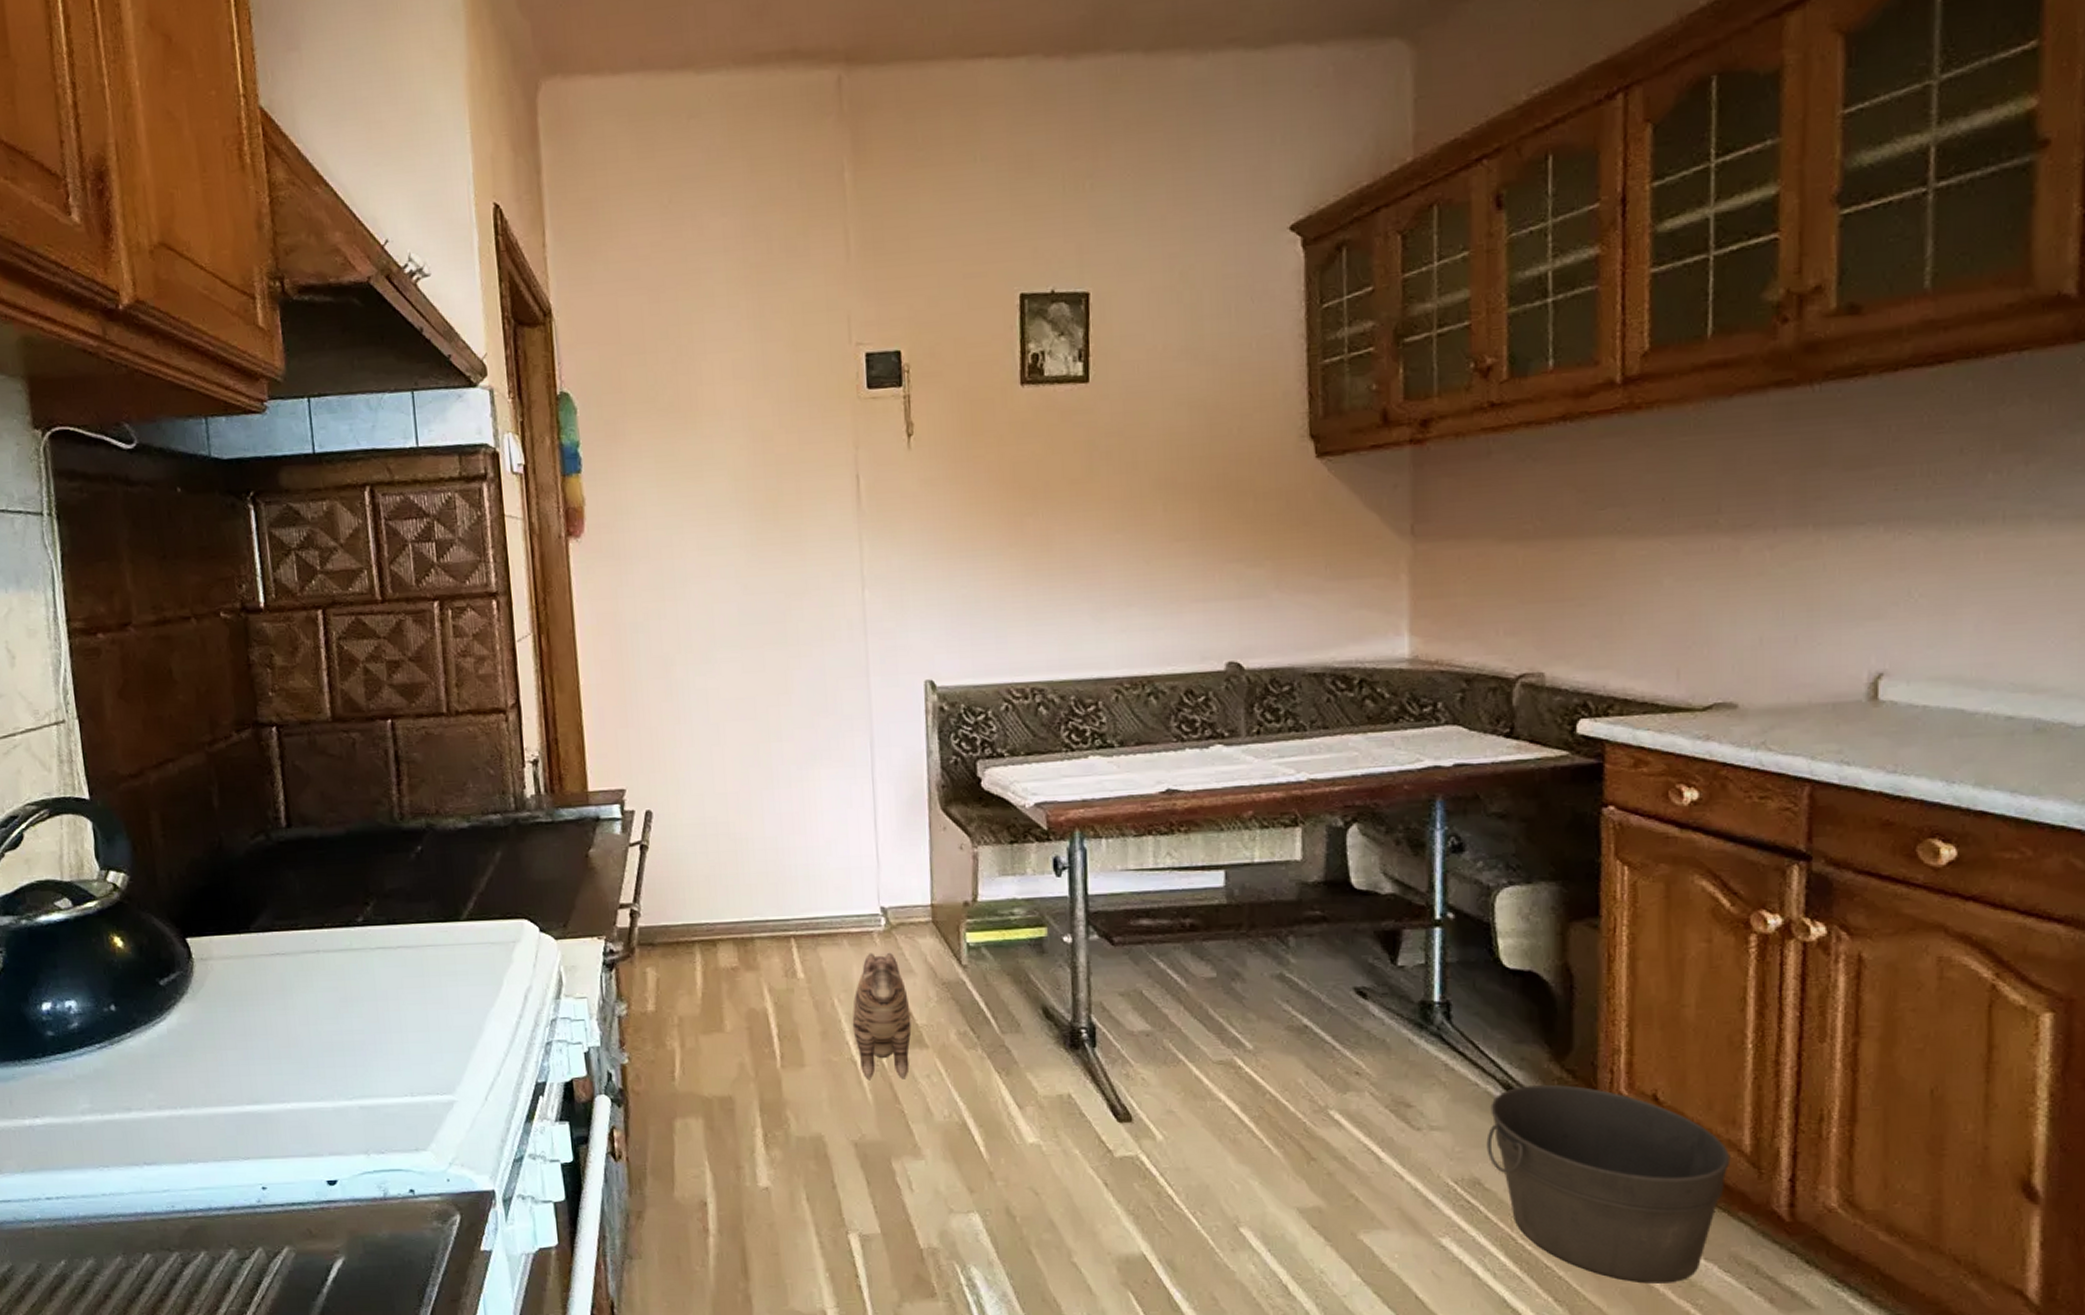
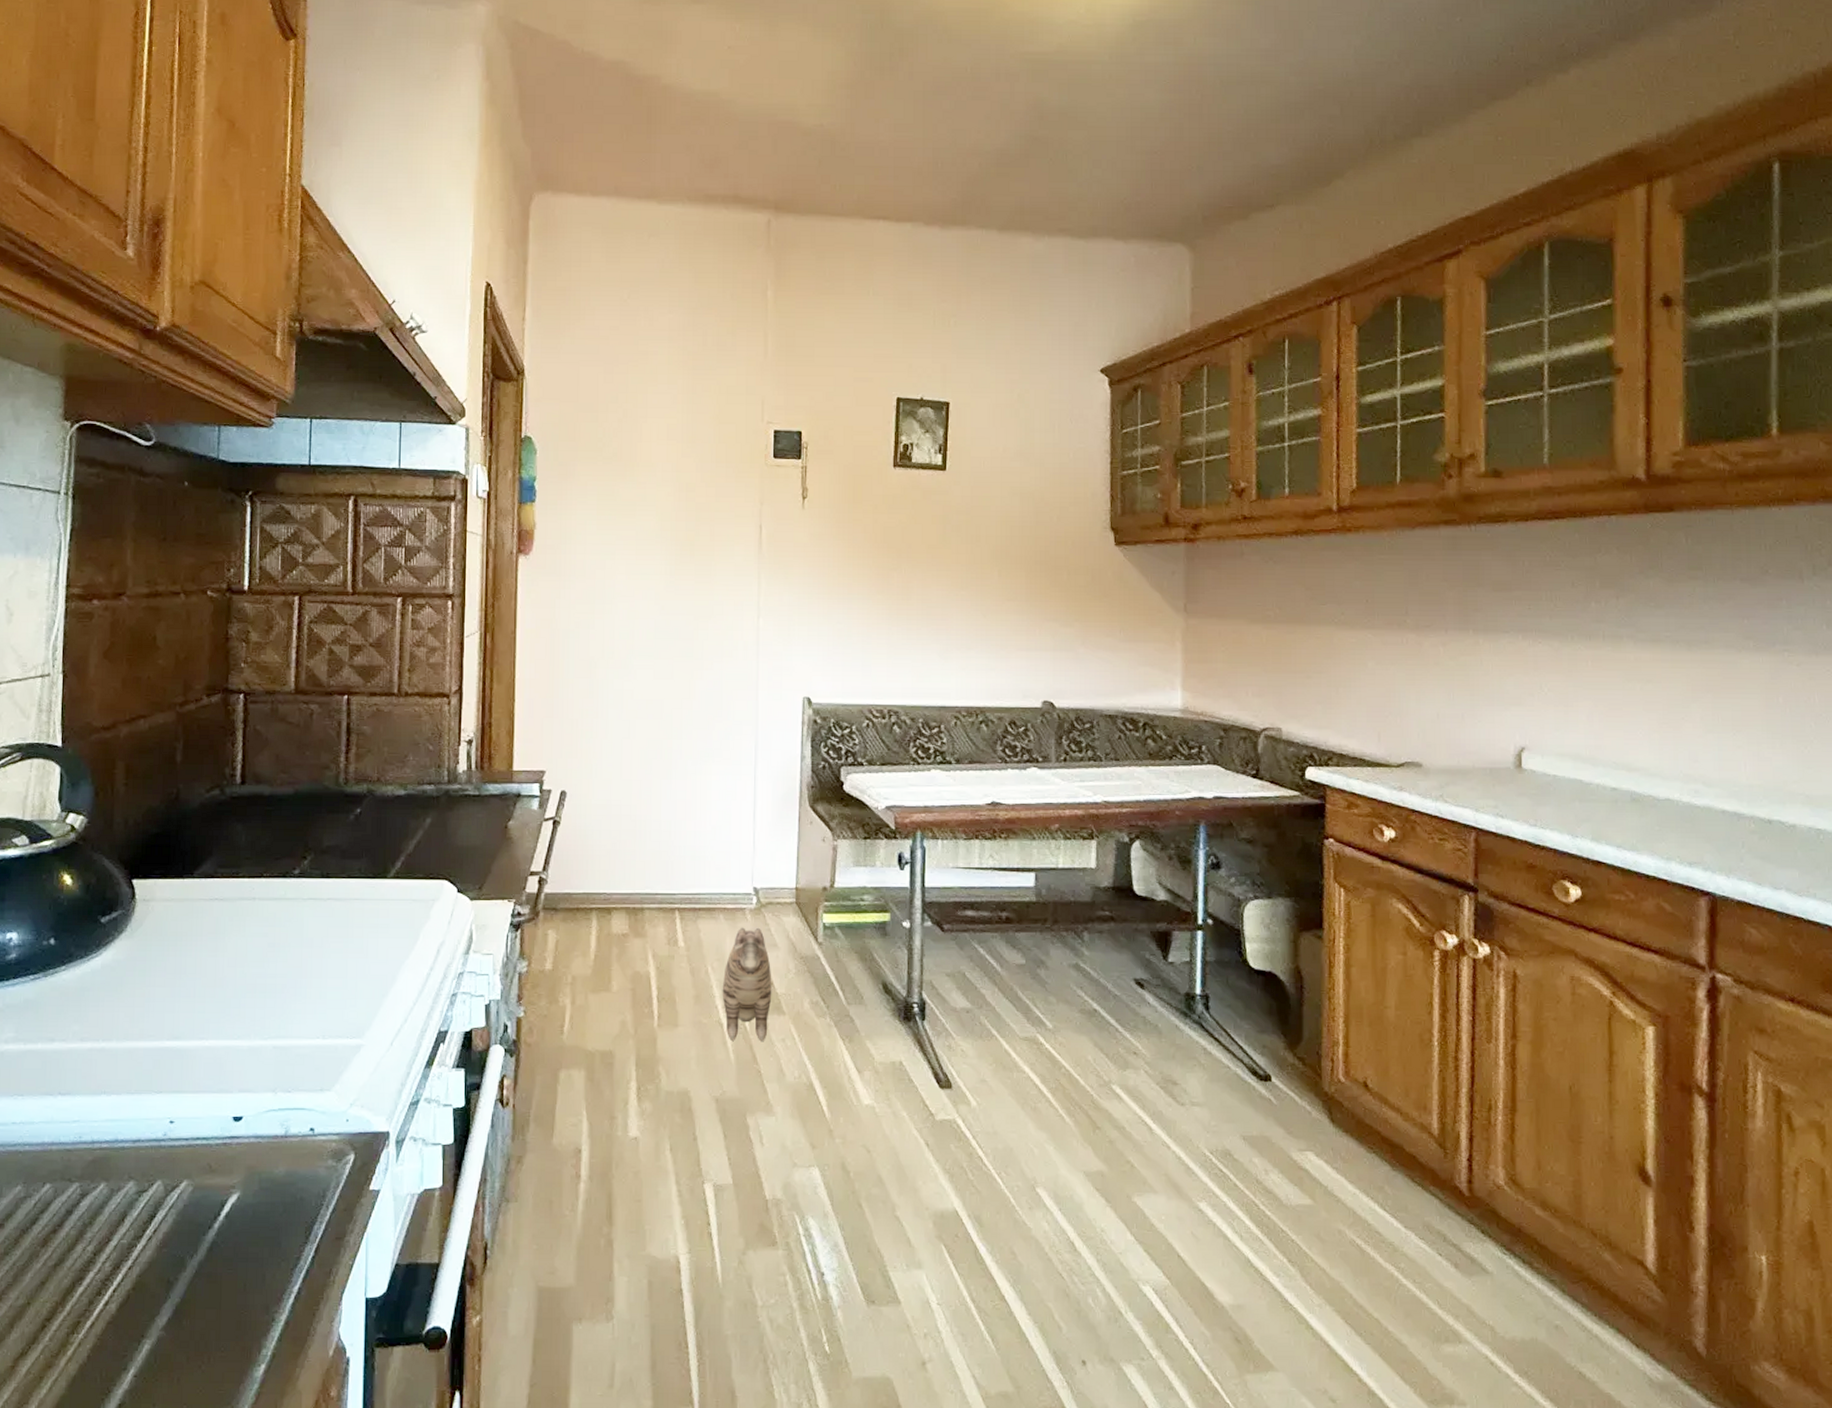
pan: present [1486,1084,1731,1284] -> none [1236,1069,1423,1248]

